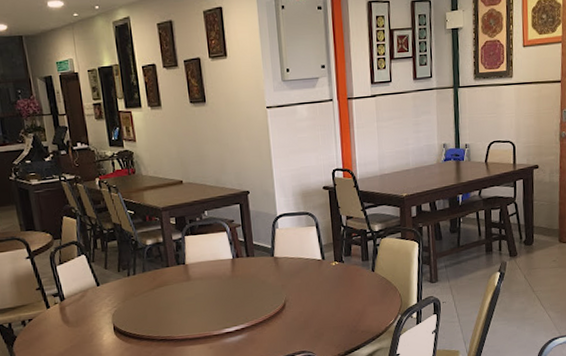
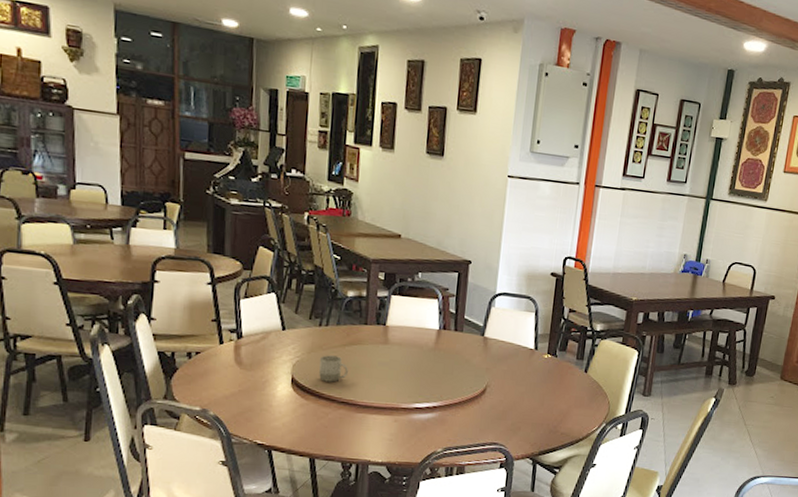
cup: none [133,299,161,325] -> present [319,355,348,382]

